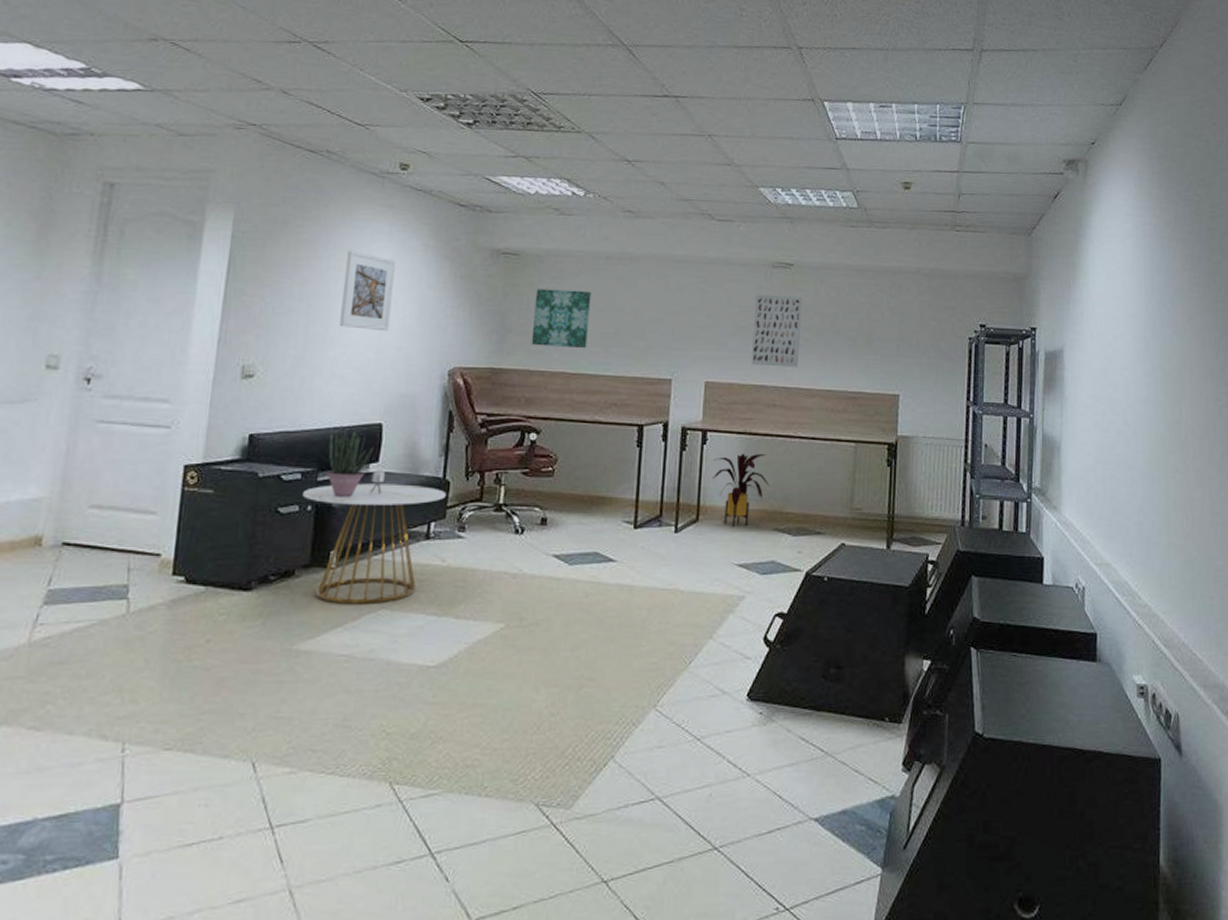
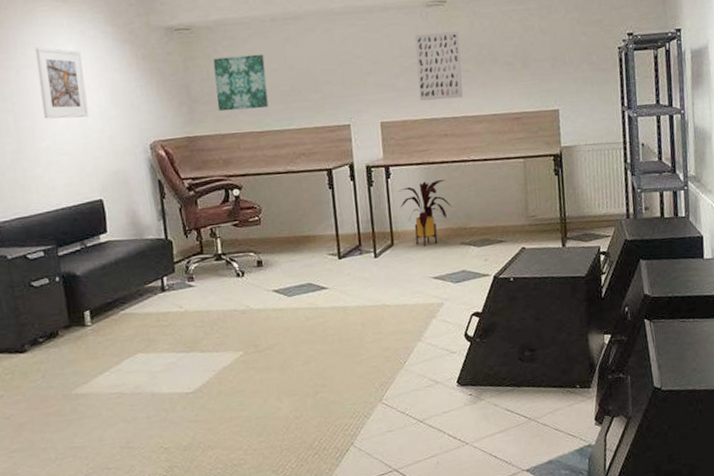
side table: present [303,470,446,604] -> none [49,239,171,354]
potted plant: present [327,428,374,497] -> none [59,206,101,267]

